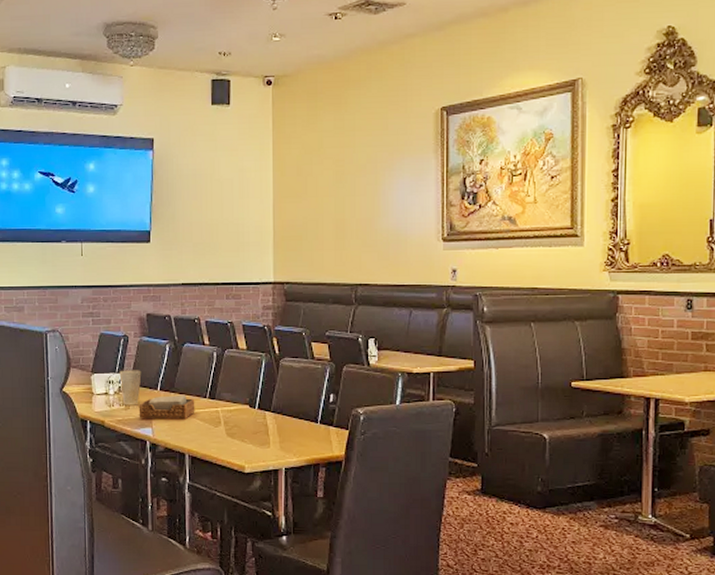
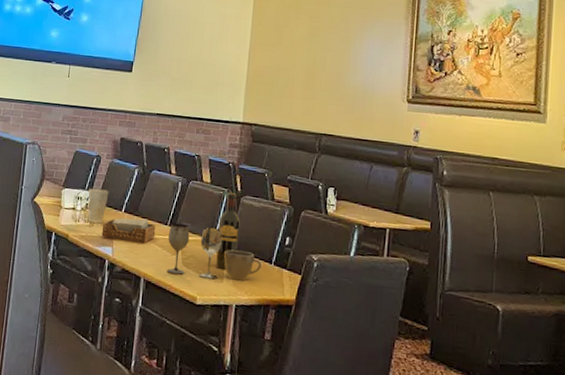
wineglass: none [209,394,265,446] -> present [167,223,222,280]
wine bottle: none [259,356,282,435] -> present [216,192,240,269]
cup: none [269,414,308,444] -> present [224,249,262,281]

